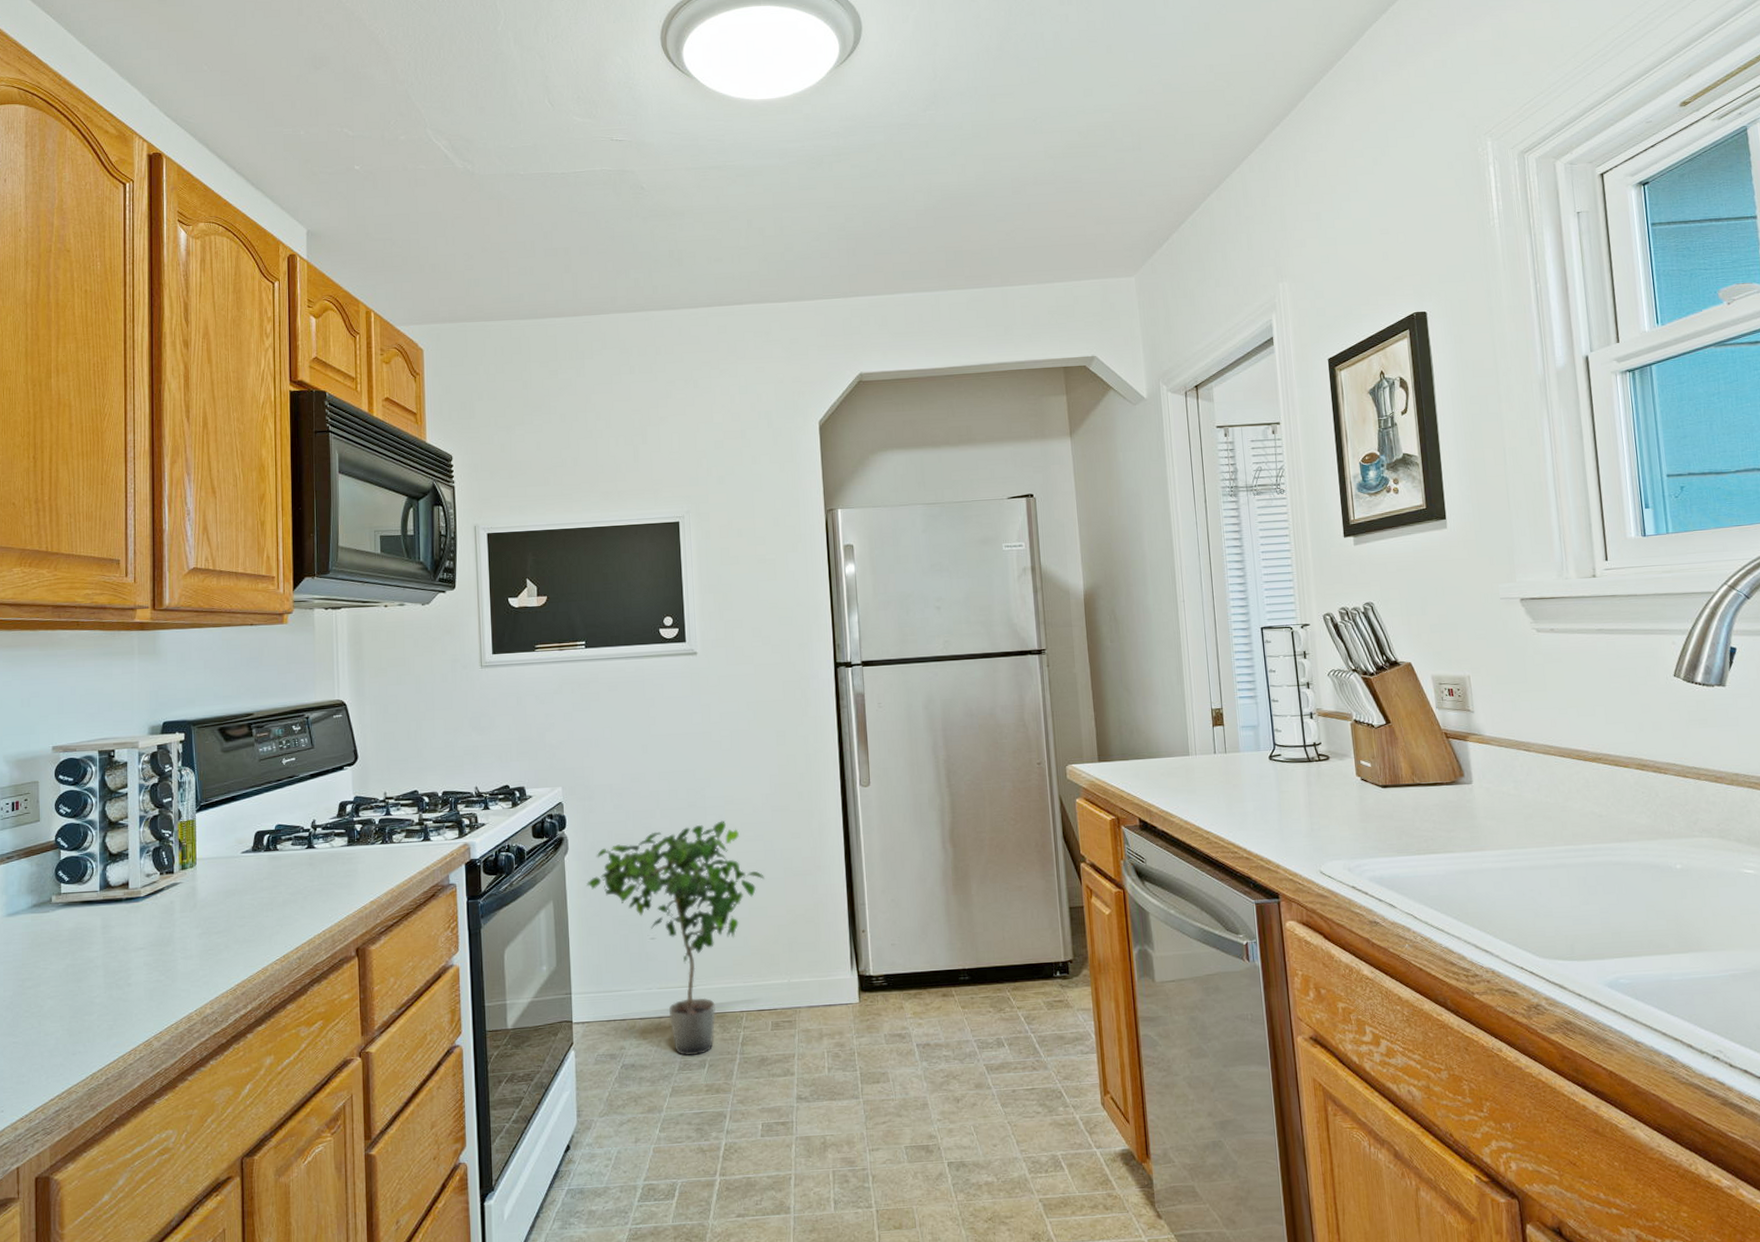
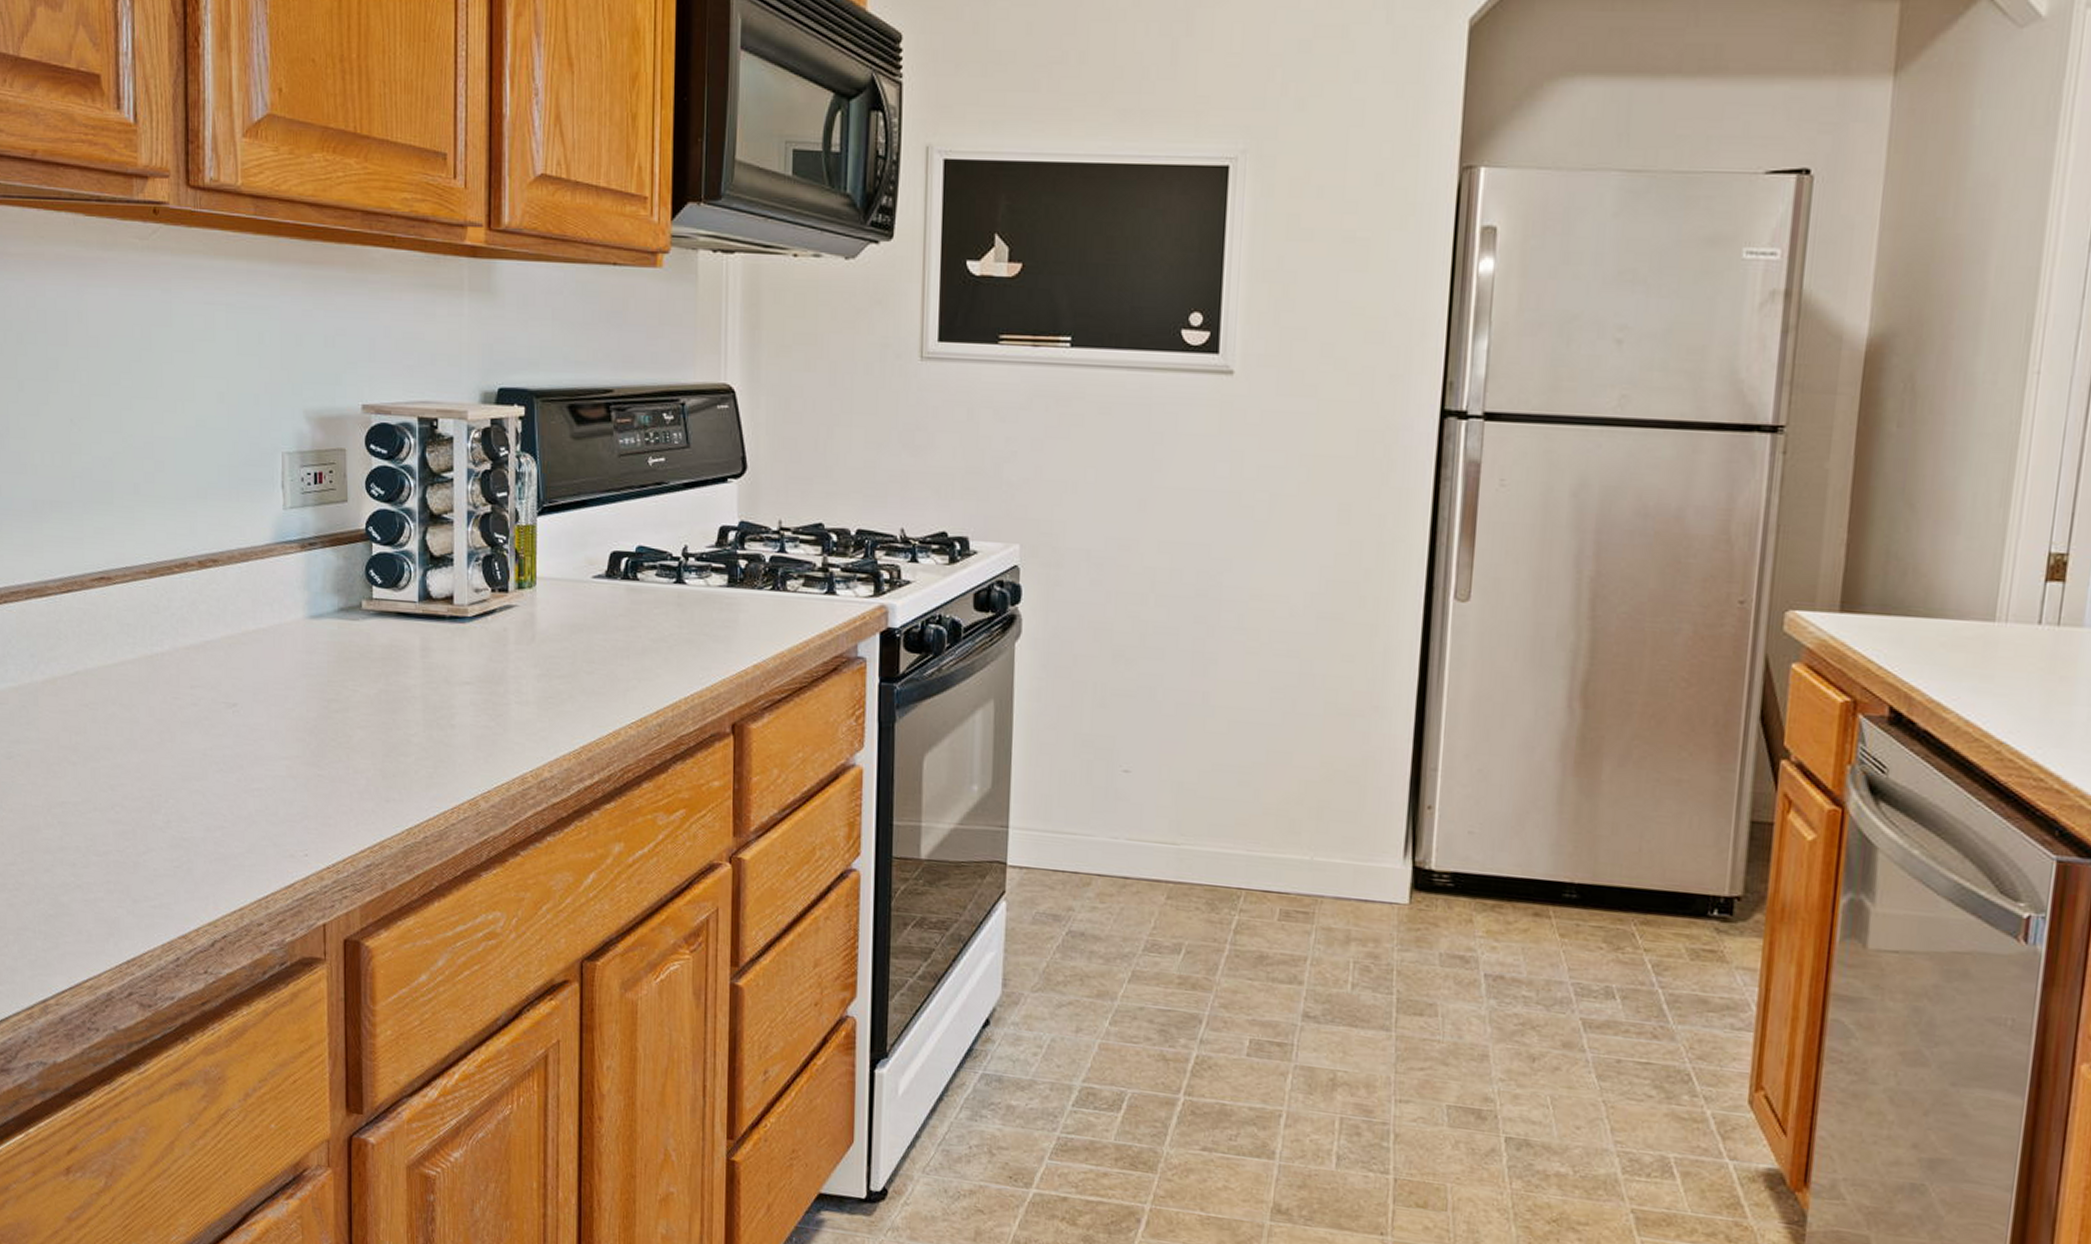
potted plant: present [586,820,765,1057] -> none [1041,622,1295,937]

